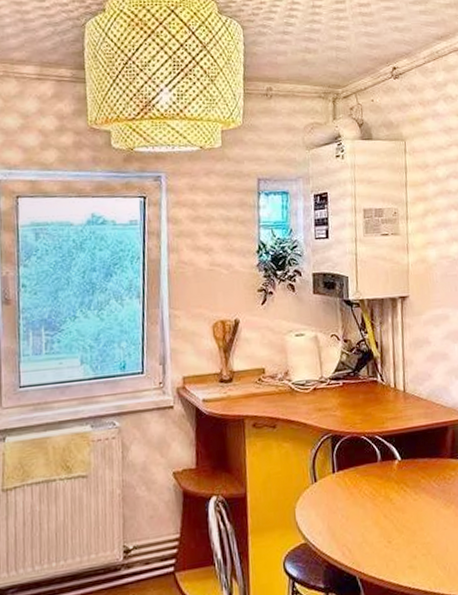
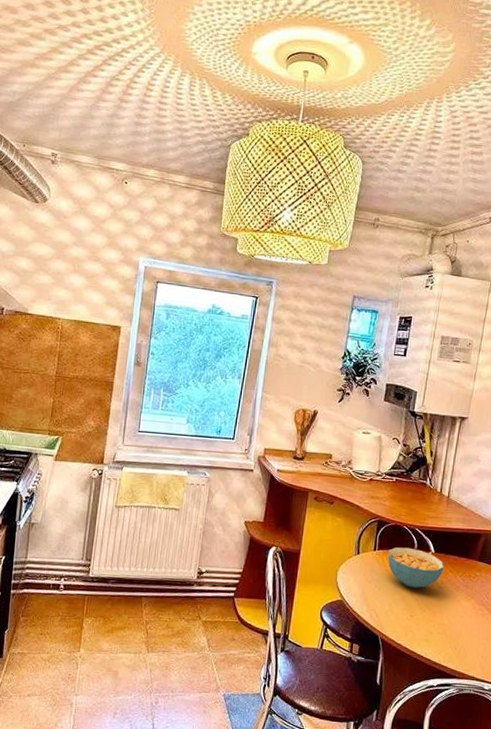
cereal bowl: none [349,460,415,508] -> present [388,547,444,588]

